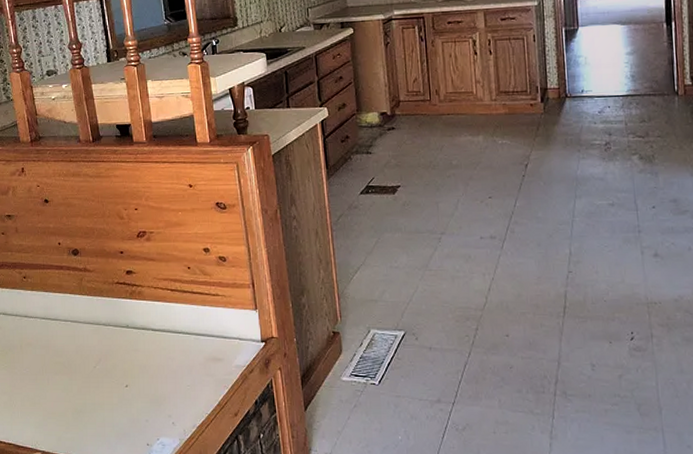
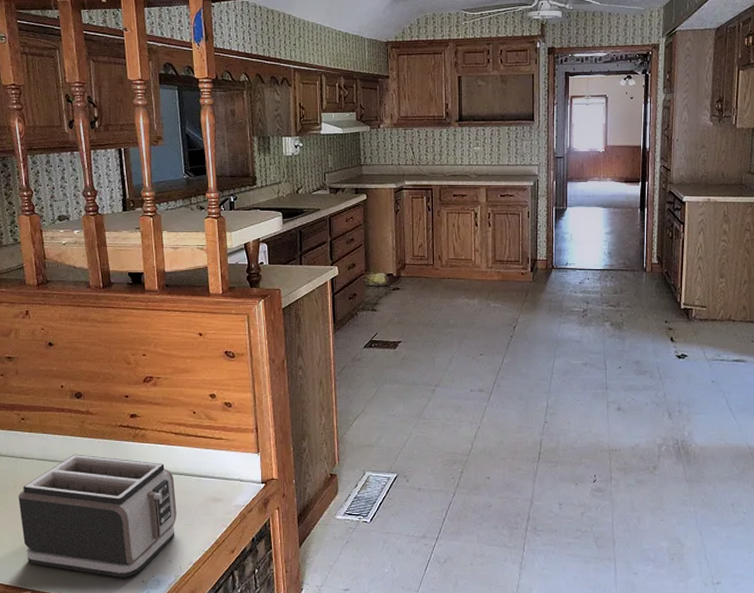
toaster: none [24,312,178,440] -> present [18,454,177,578]

